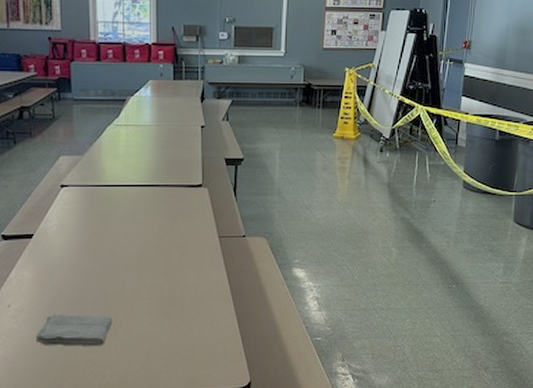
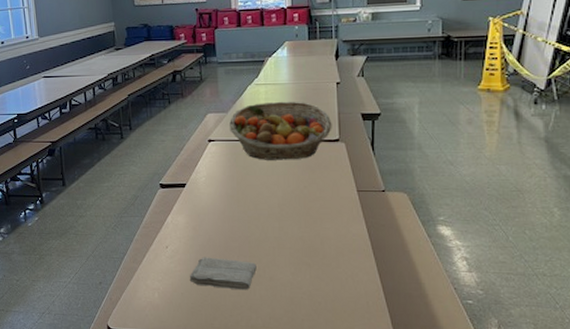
fruit basket: none [85,144,196,207] -> present [230,101,332,160]

